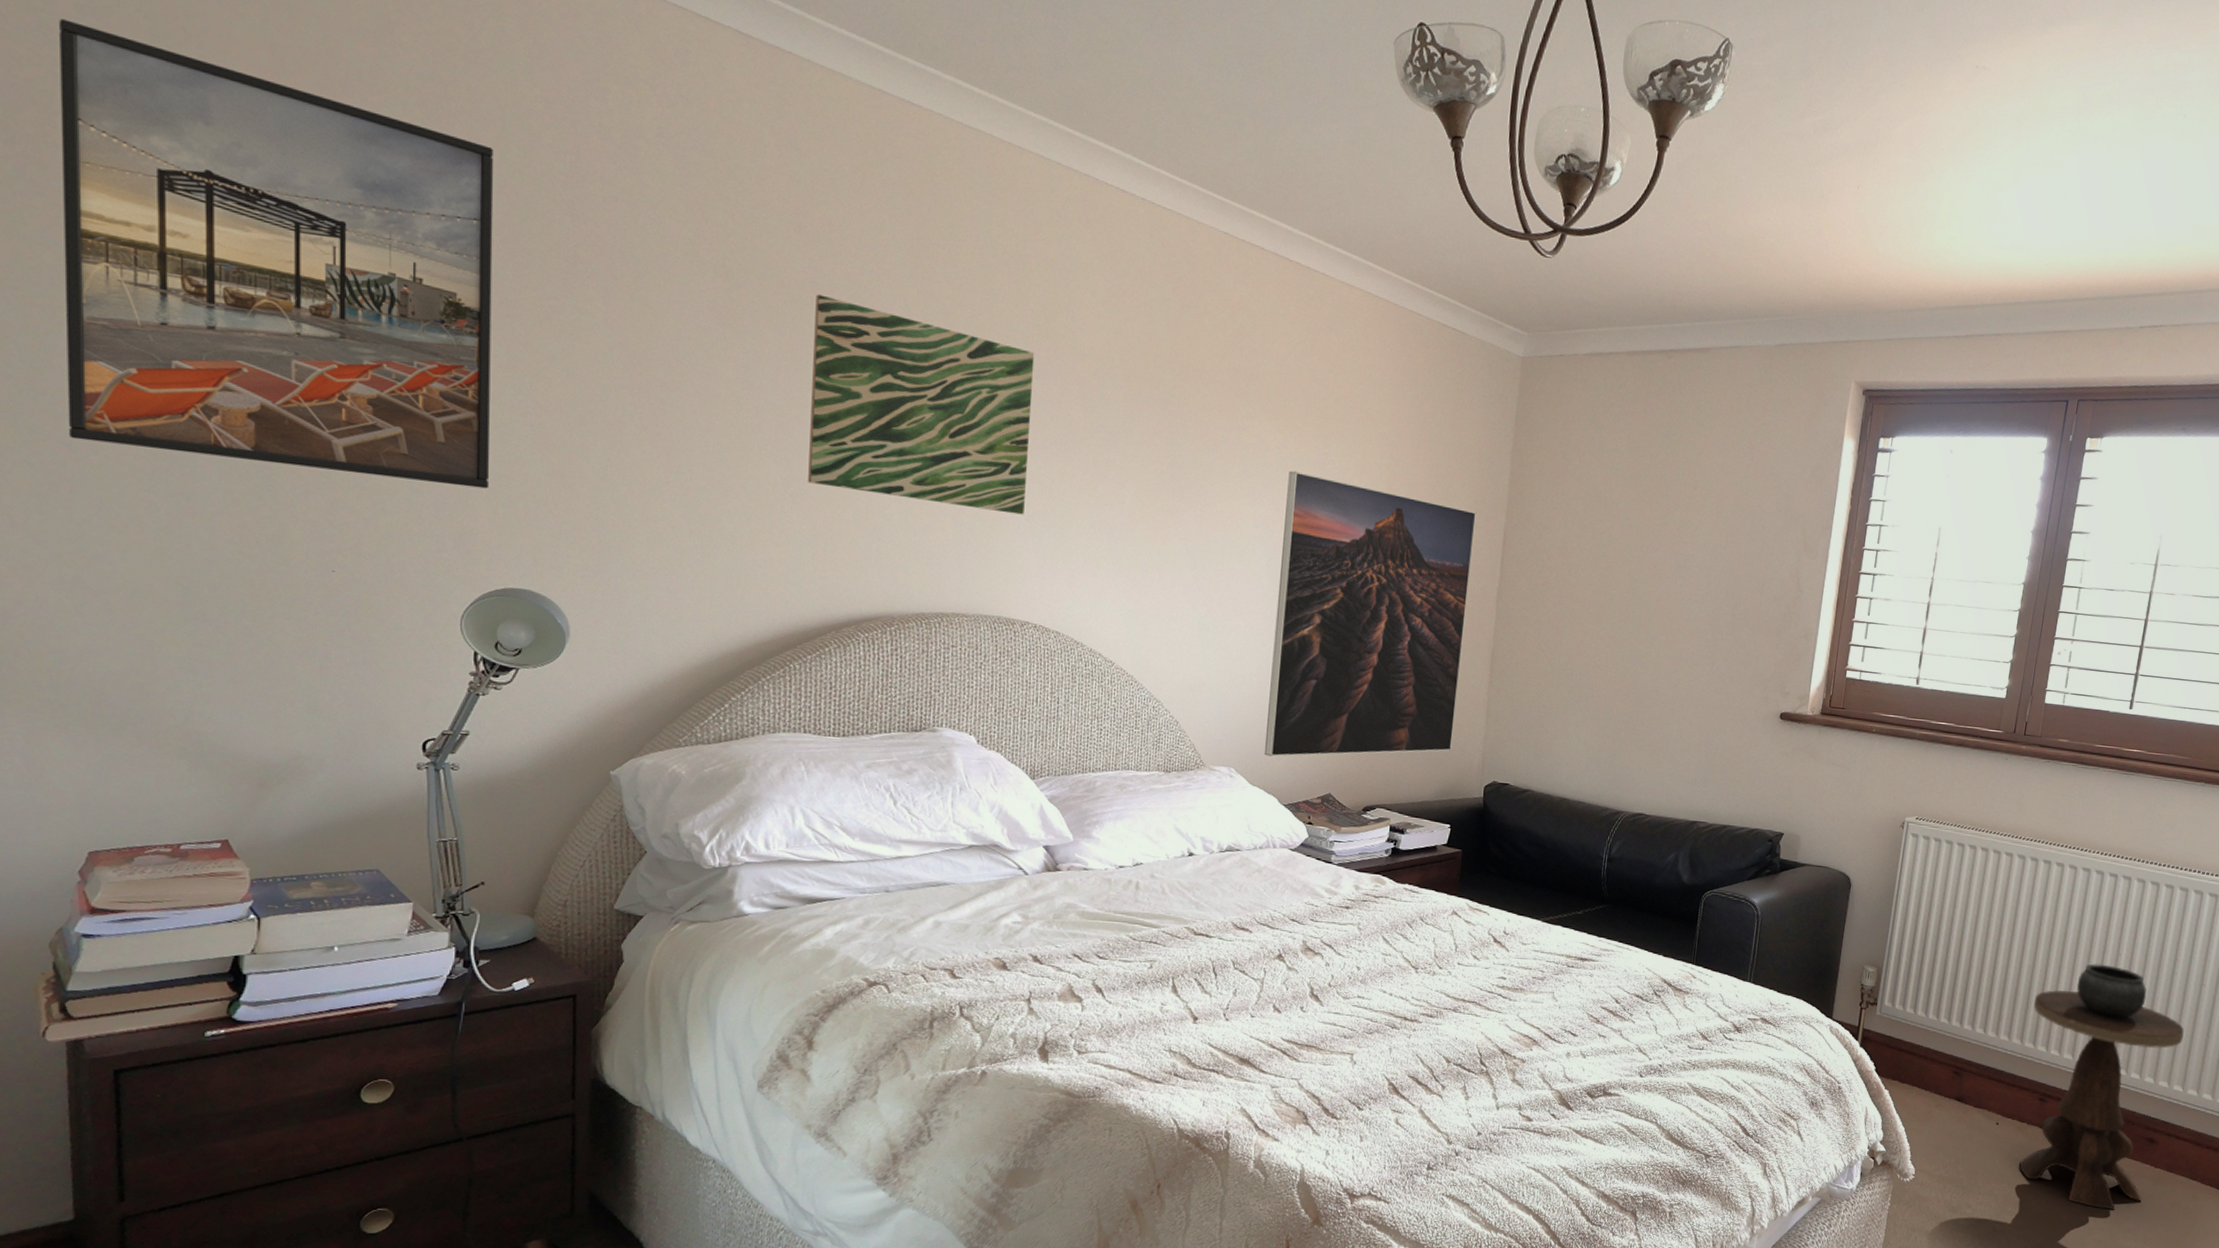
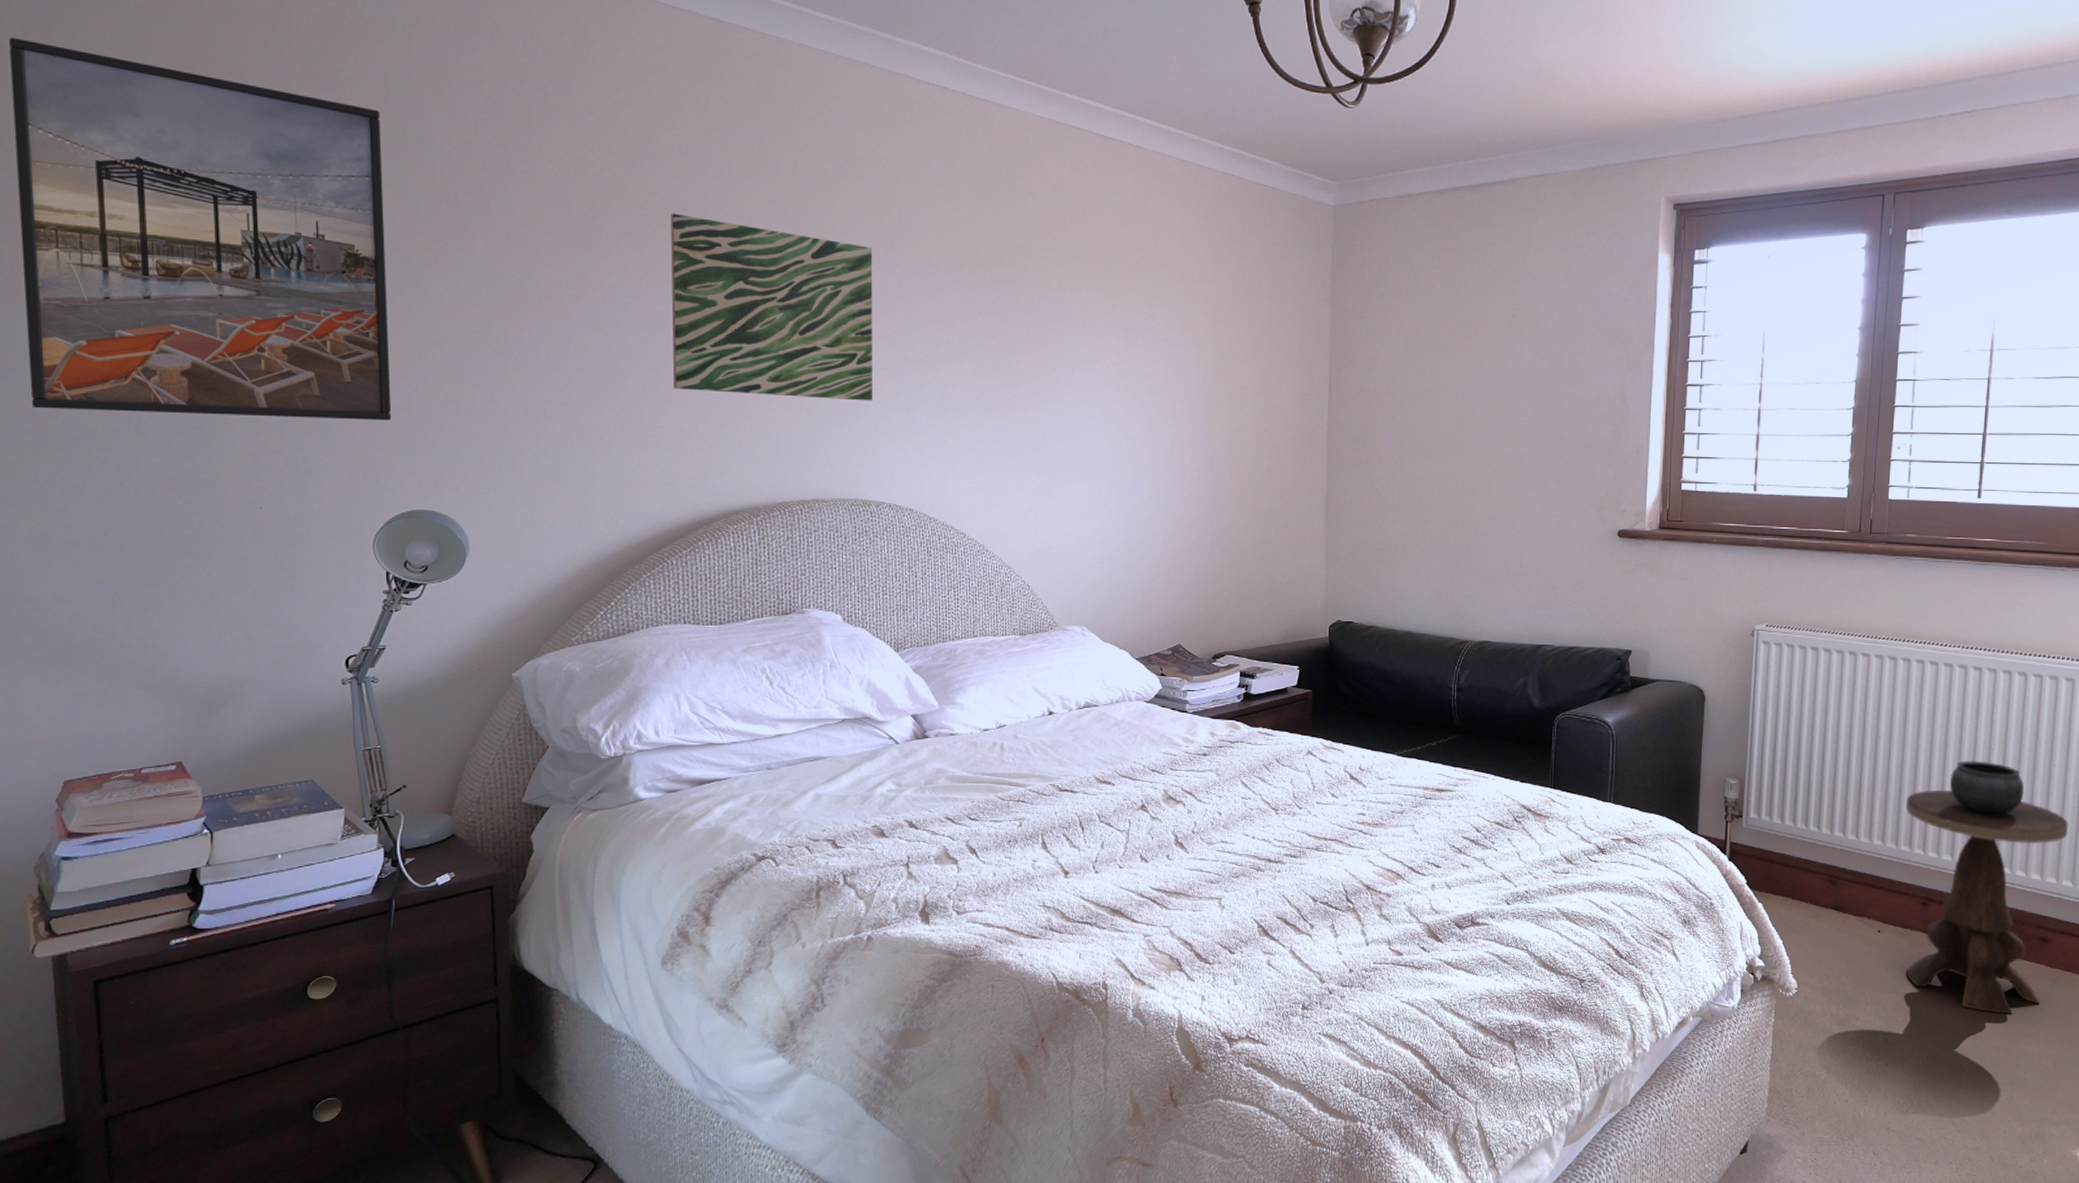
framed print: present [1264,470,1476,757] -> none [1113,336,1301,613]

